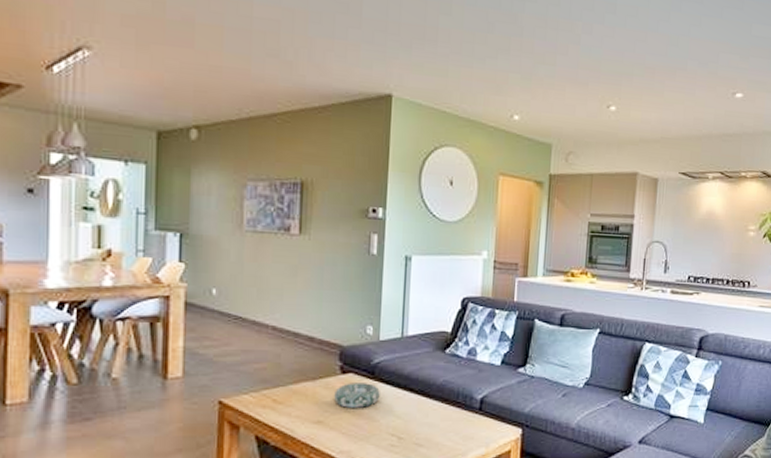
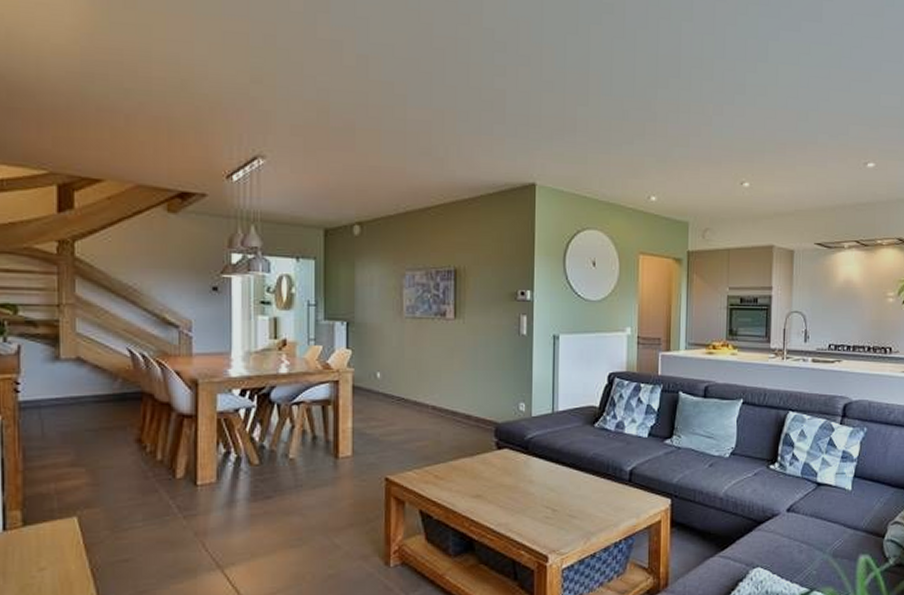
decorative bowl: present [334,383,380,408] -> none [491,457,534,482]

